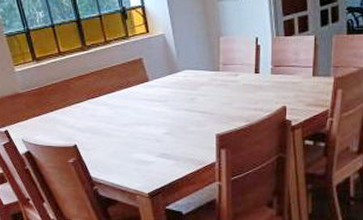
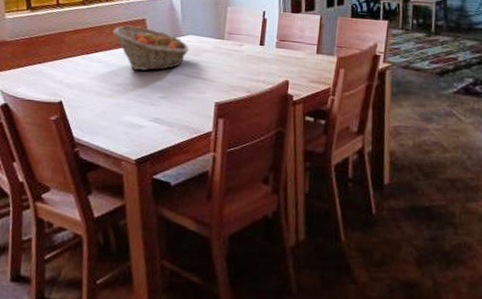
fruit basket: none [113,66,187,109] -> present [112,25,190,71]

